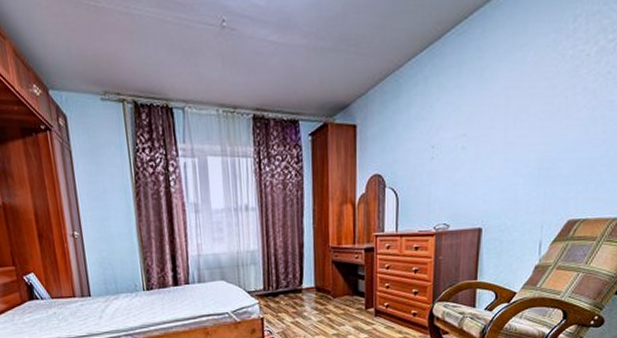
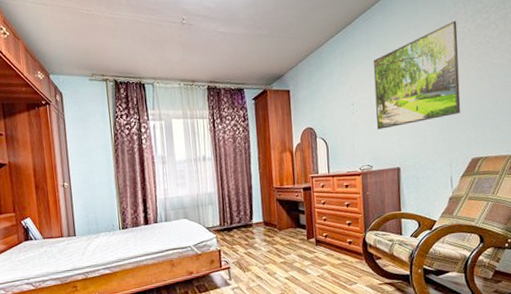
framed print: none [459,40,575,180] -> present [373,20,461,130]

